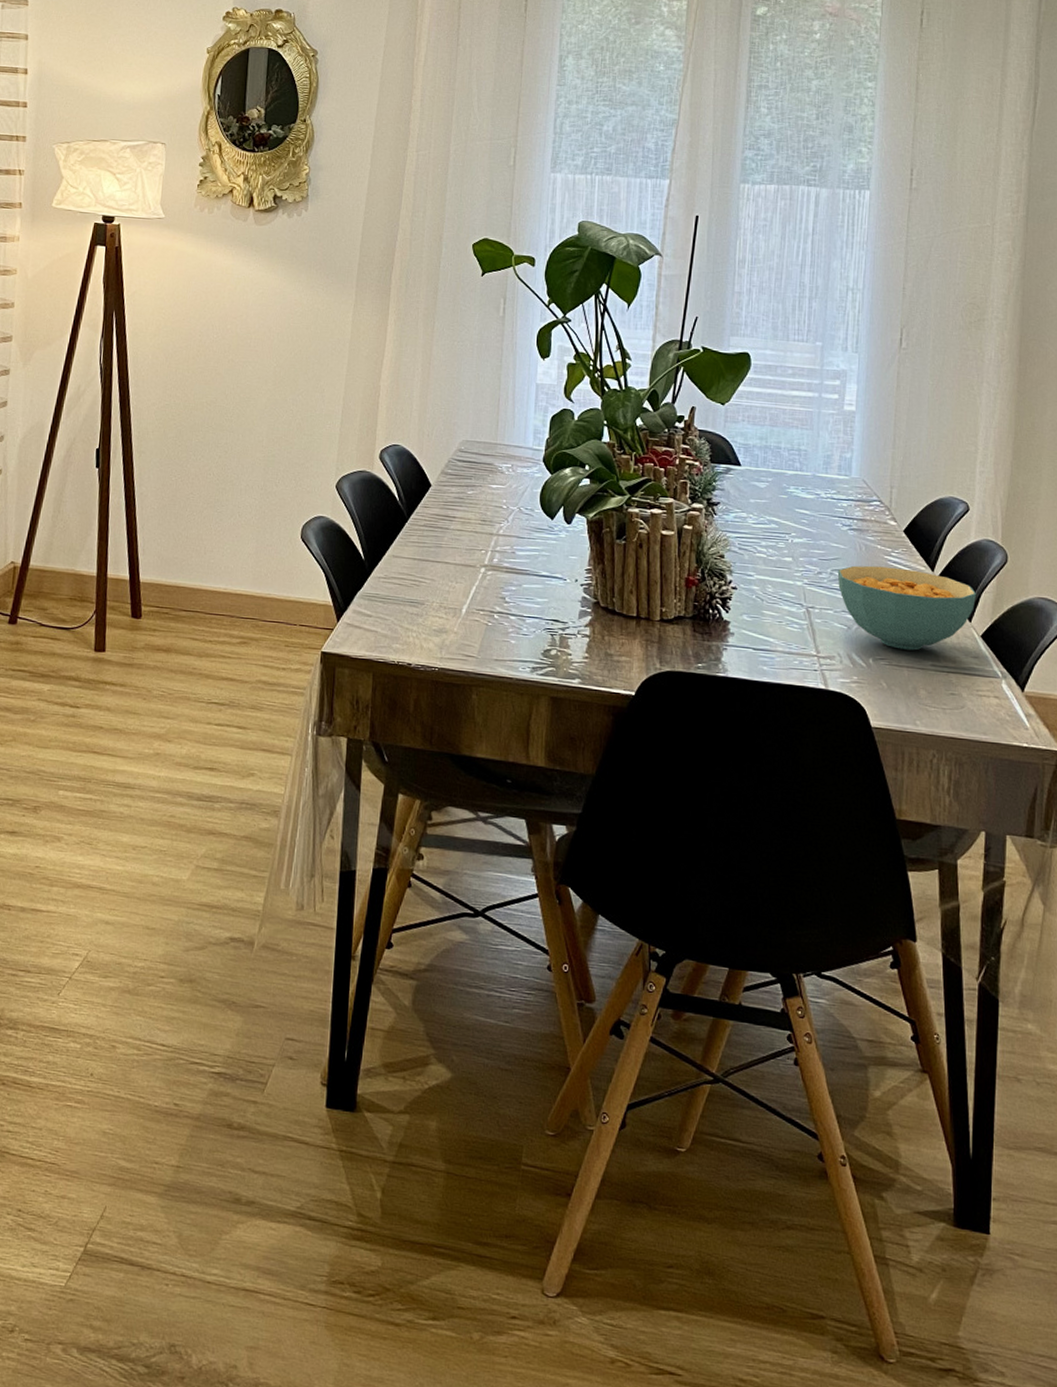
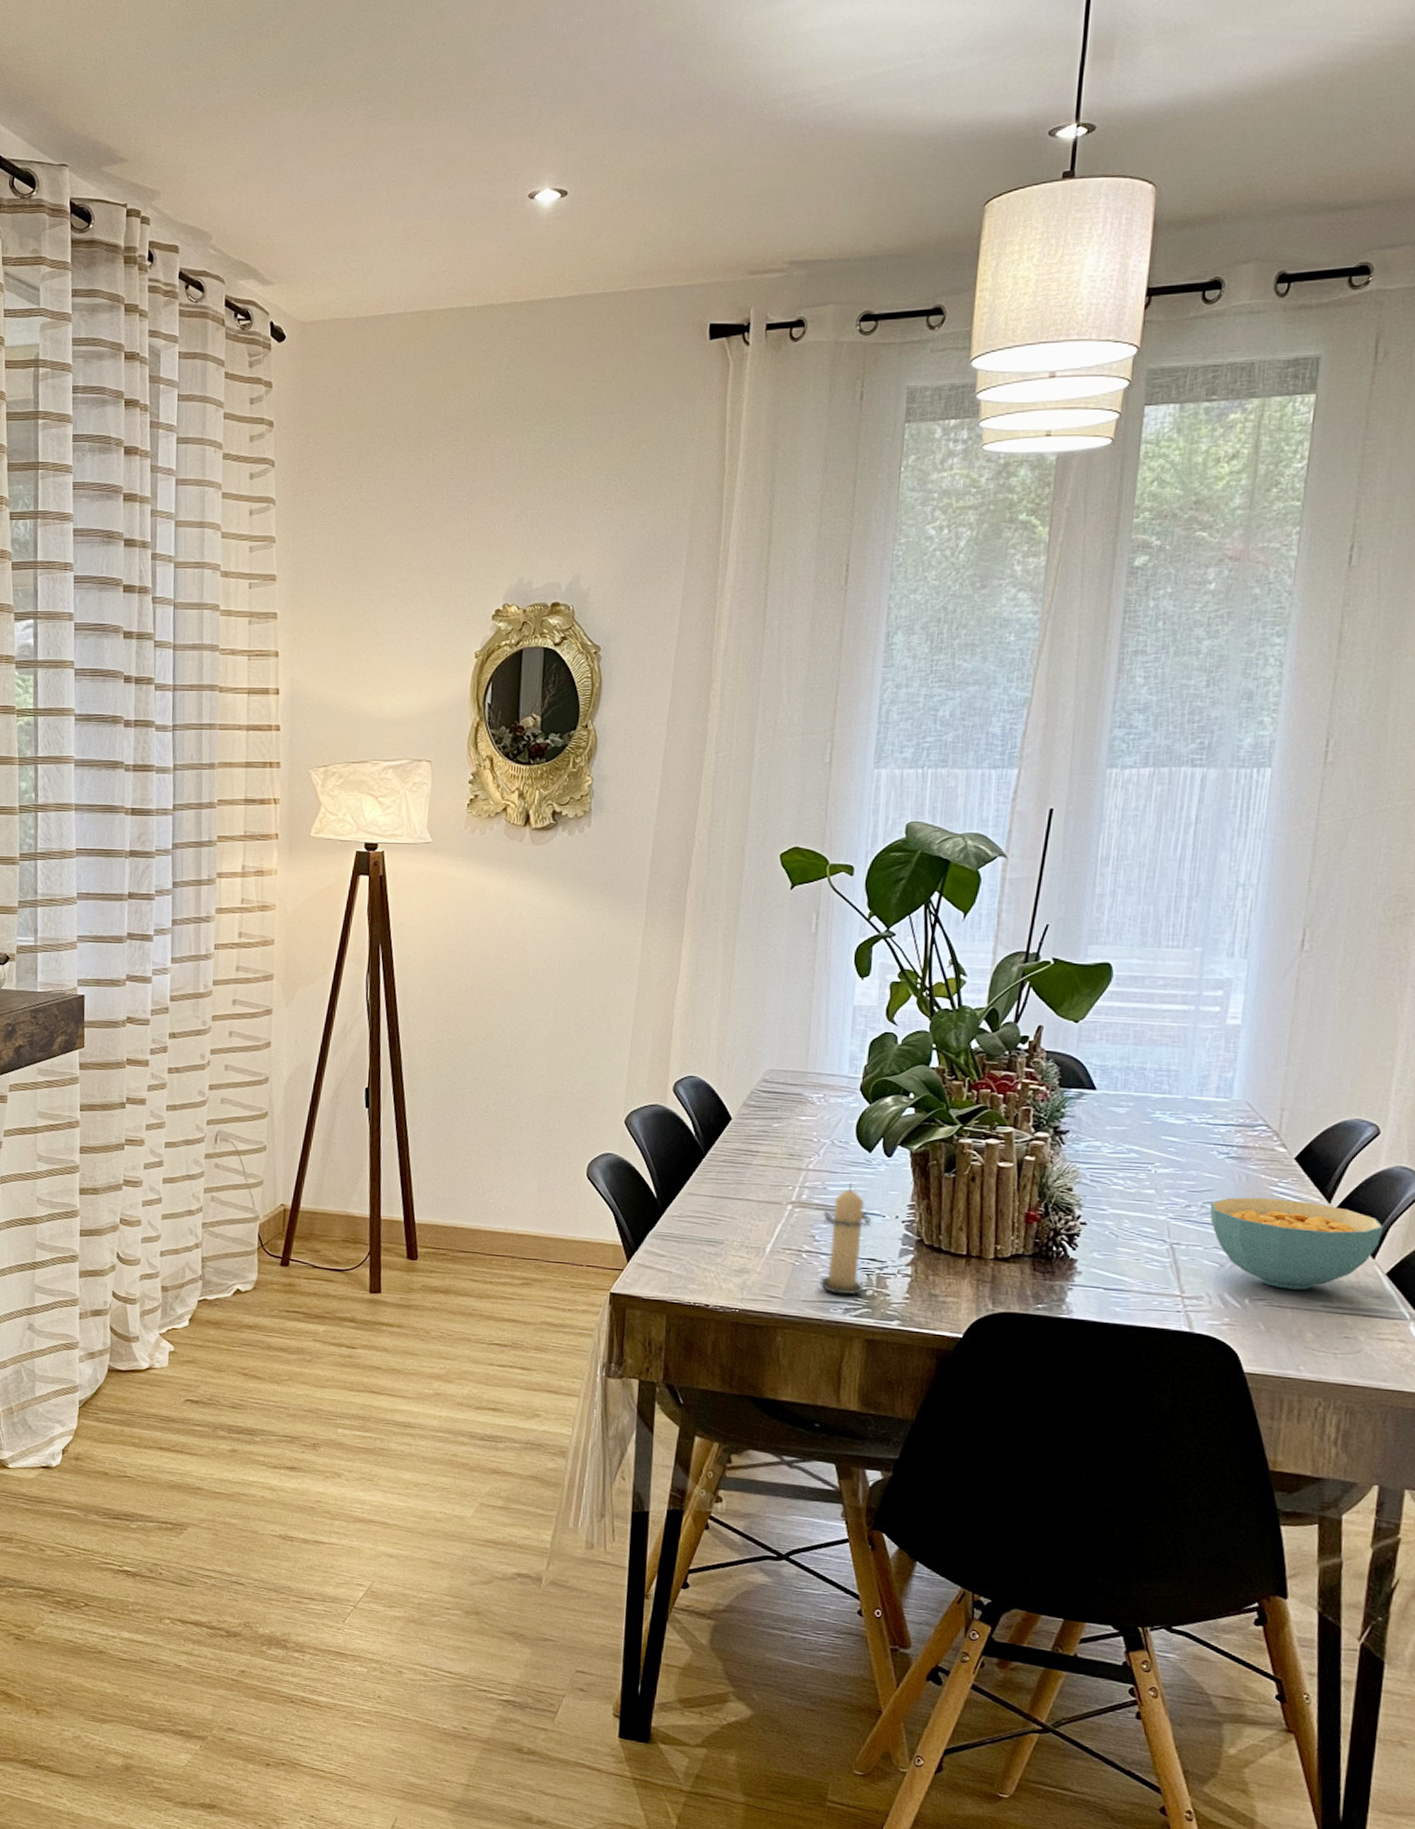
candle: none [508,547,556,655] -> present [818,1182,873,1296]

